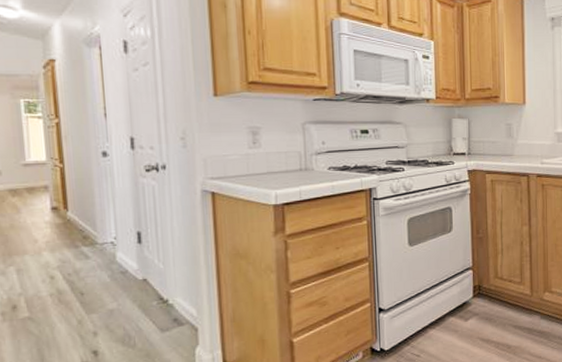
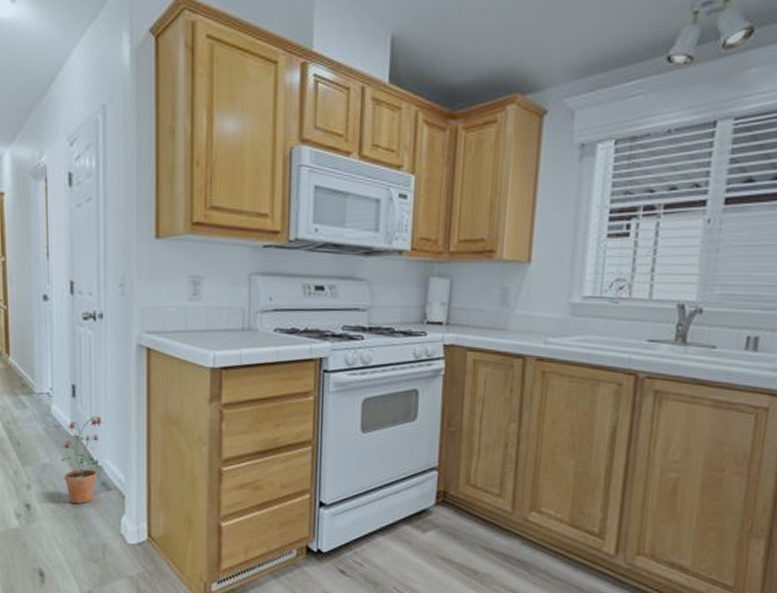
potted plant: none [129,258,172,342] -> present [61,416,104,503]

